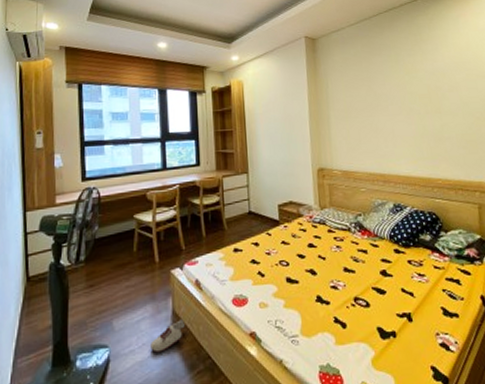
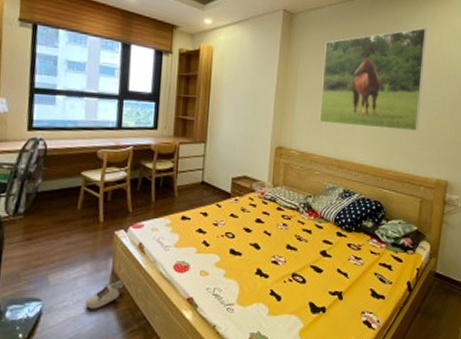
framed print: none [350,33,462,140] -> present [319,28,427,131]

